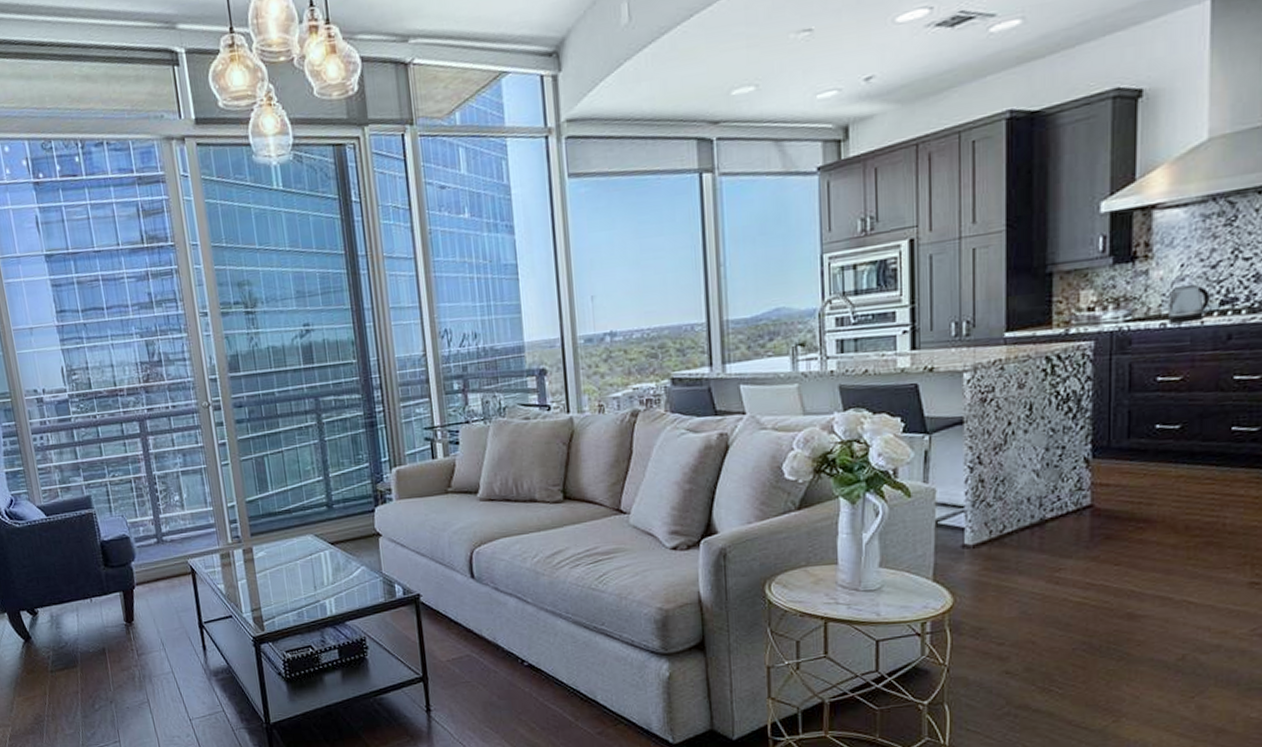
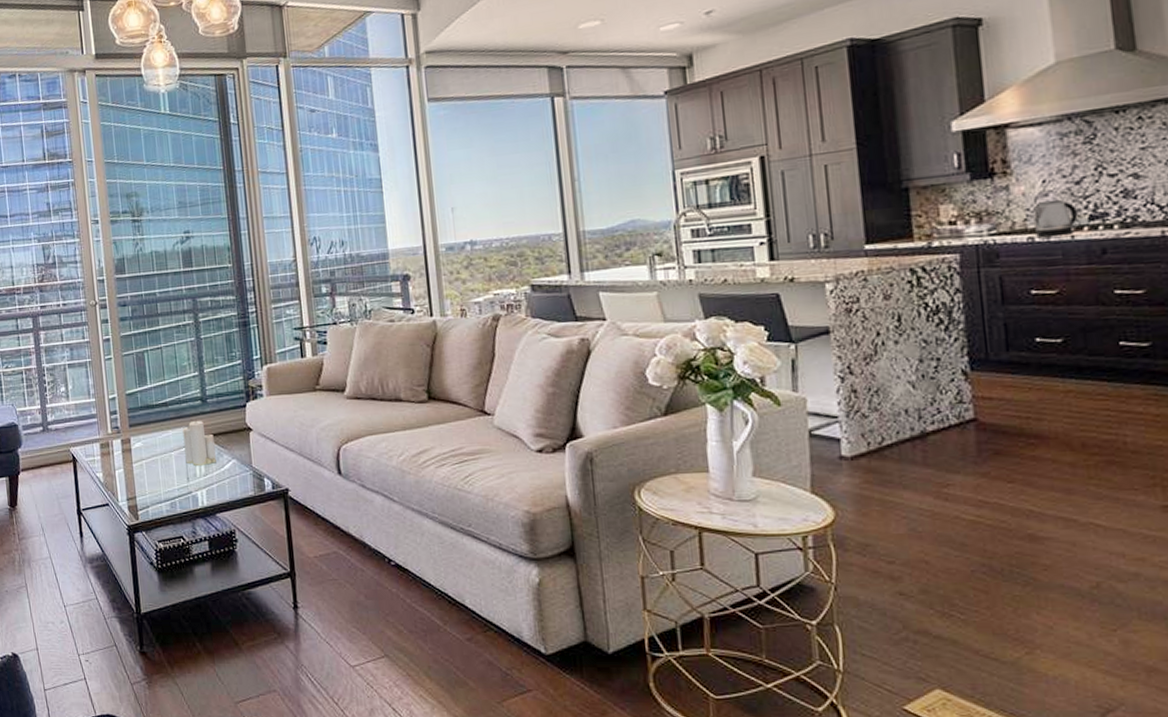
candle: none [308,525,344,575] -> present [182,419,216,467]

